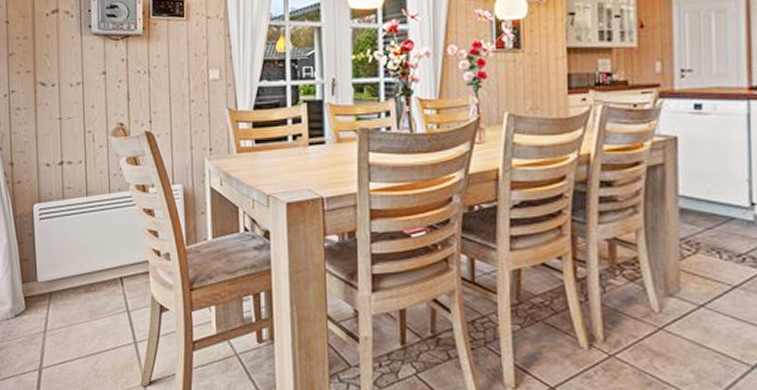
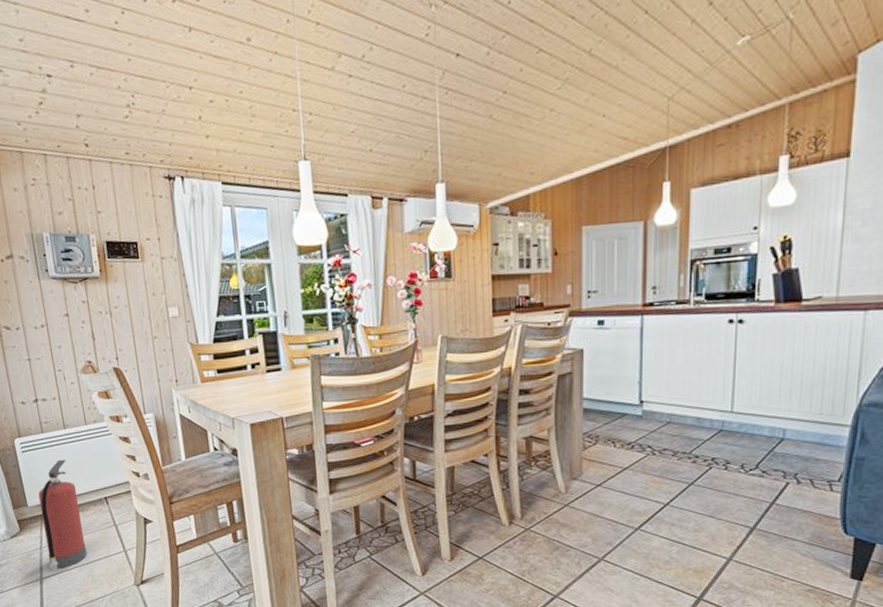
fire extinguisher: none [50,230,94,363] -> present [38,459,87,573]

